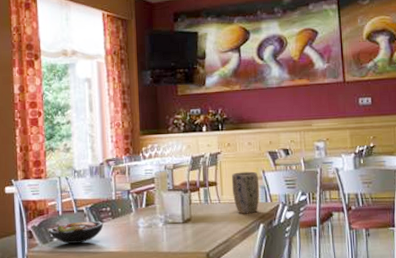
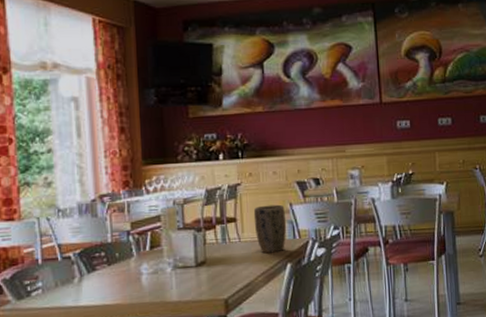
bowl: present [49,221,104,244] -> none [25,269,97,298]

